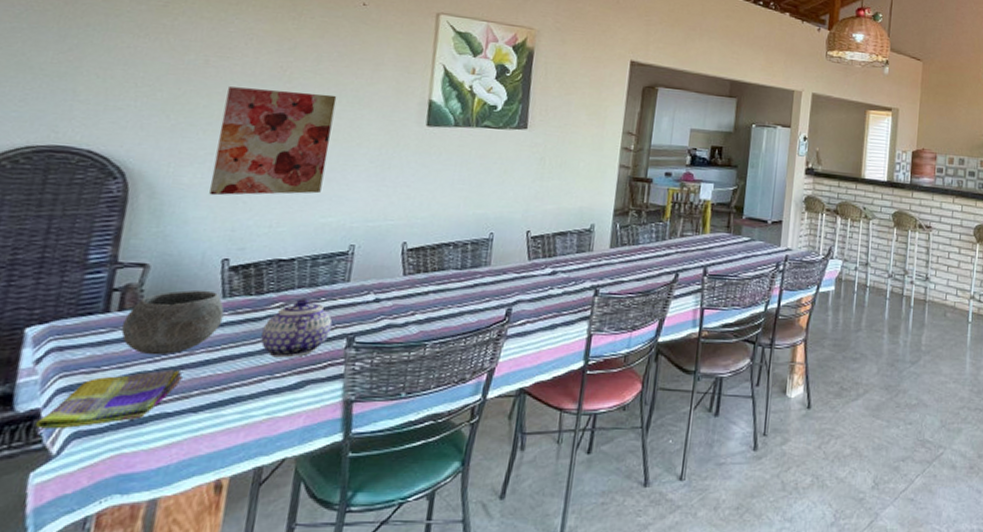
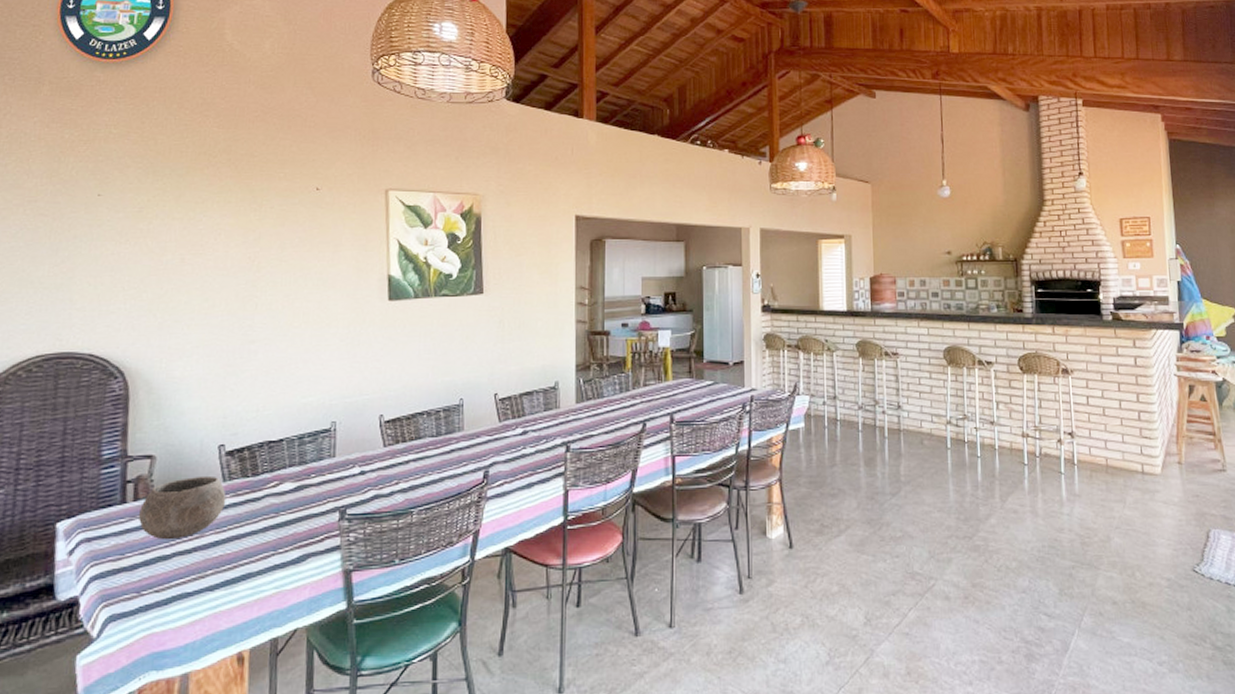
dish towel: present [34,370,182,429] -> none [75,552,197,615]
wall art: present [209,87,337,196] -> none [199,279,303,386]
teapot: present [260,299,333,358] -> none [262,477,324,534]

